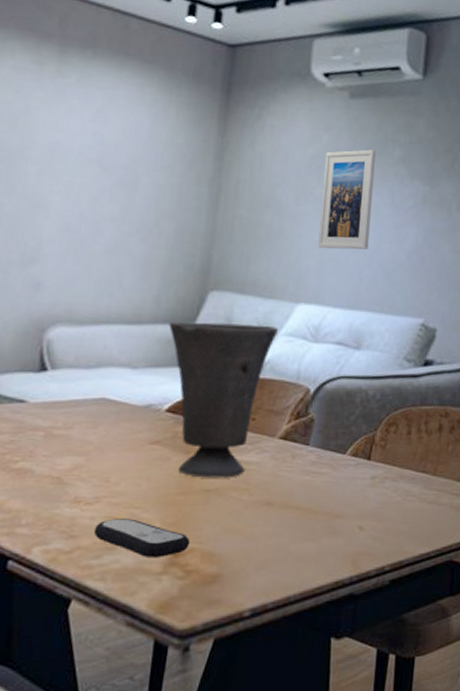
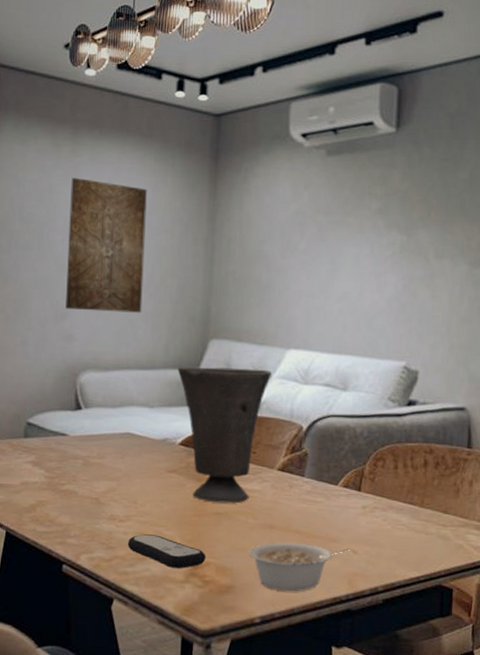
wall art: none [35,100,146,259] -> present [65,177,147,313]
legume: none [240,522,356,578] -> present [248,543,350,592]
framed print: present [318,149,376,250] -> none [304,204,354,299]

